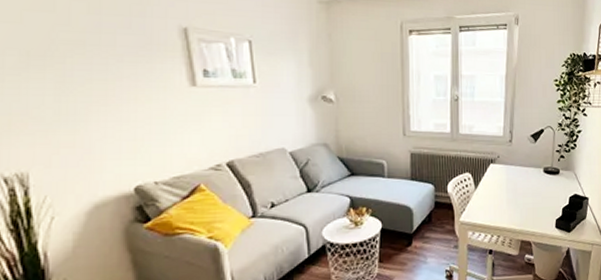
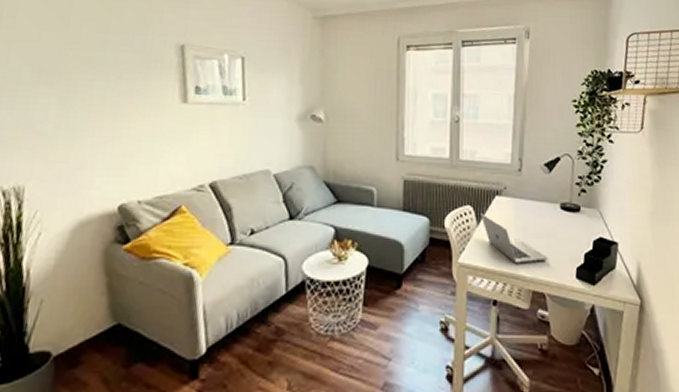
laptop: none [478,179,534,219] -> present [481,213,548,264]

